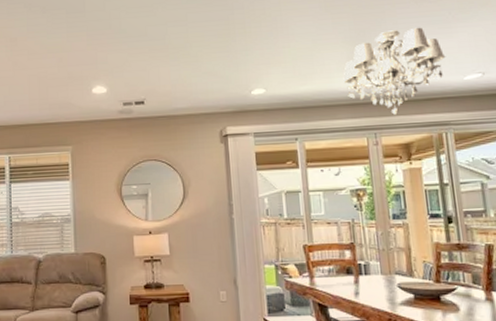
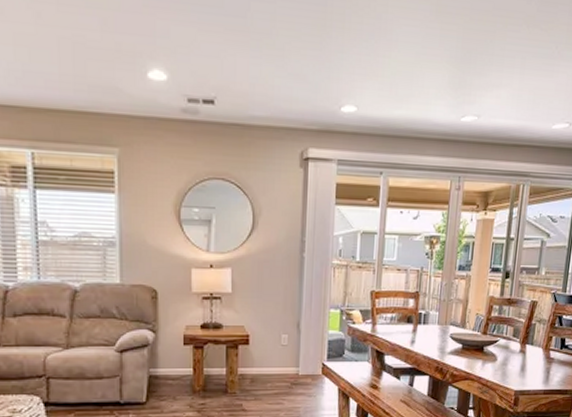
chandelier: present [343,27,446,115] -> none [439,56,542,158]

